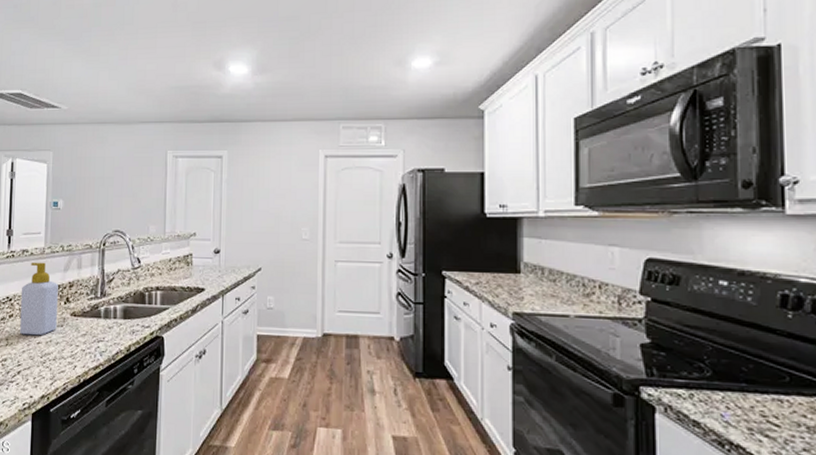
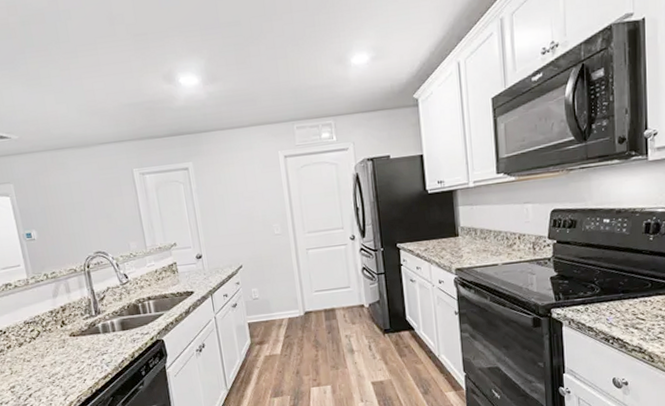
soap bottle: present [20,262,58,336] -> none [13,292,58,362]

